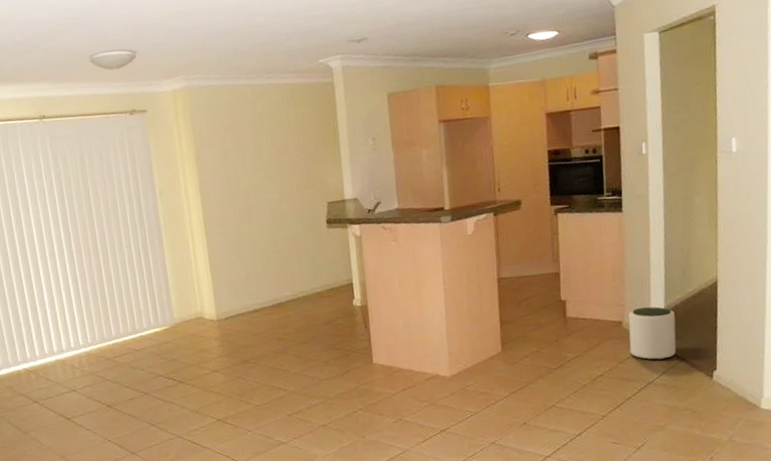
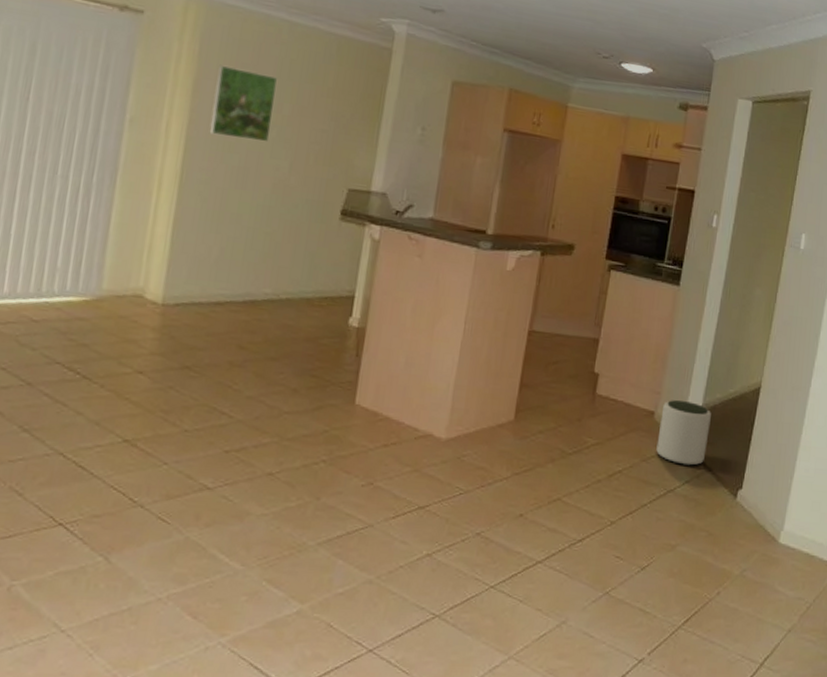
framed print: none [209,131,260,188] -> present [209,64,278,142]

